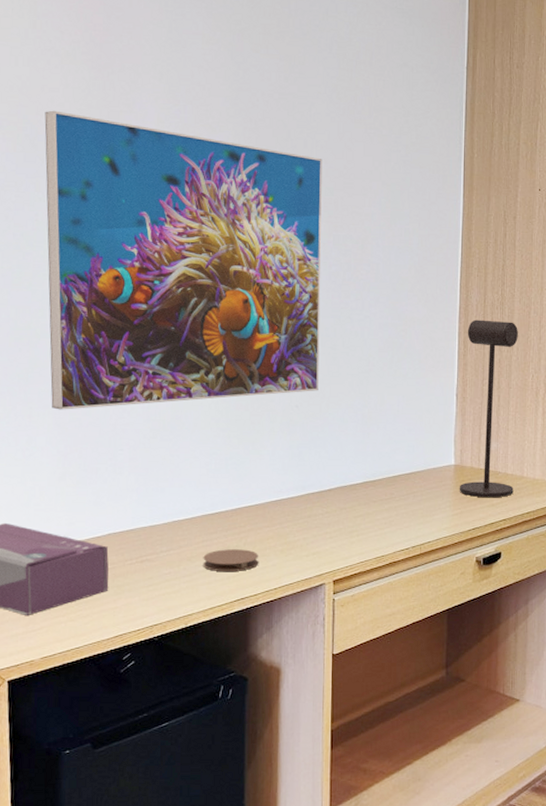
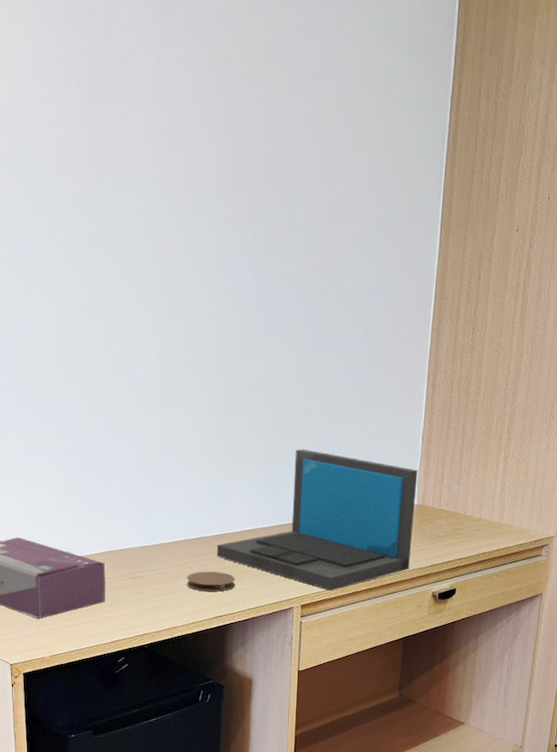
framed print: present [44,110,323,410] -> none [44,144,304,438]
laptop: none [236,412,454,563] -> present [216,449,418,591]
desk lamp: present [459,319,518,498] -> none [420,363,486,538]

